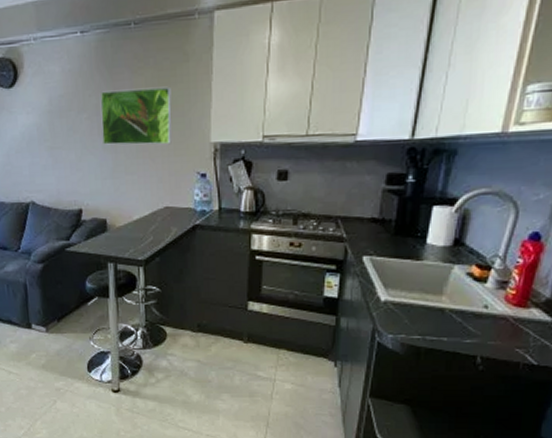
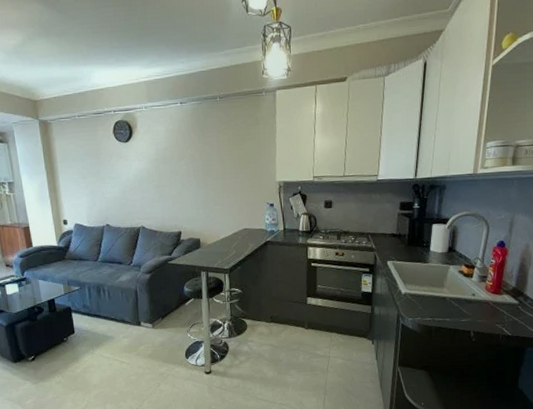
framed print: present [100,86,172,145] -> none [195,142,248,184]

